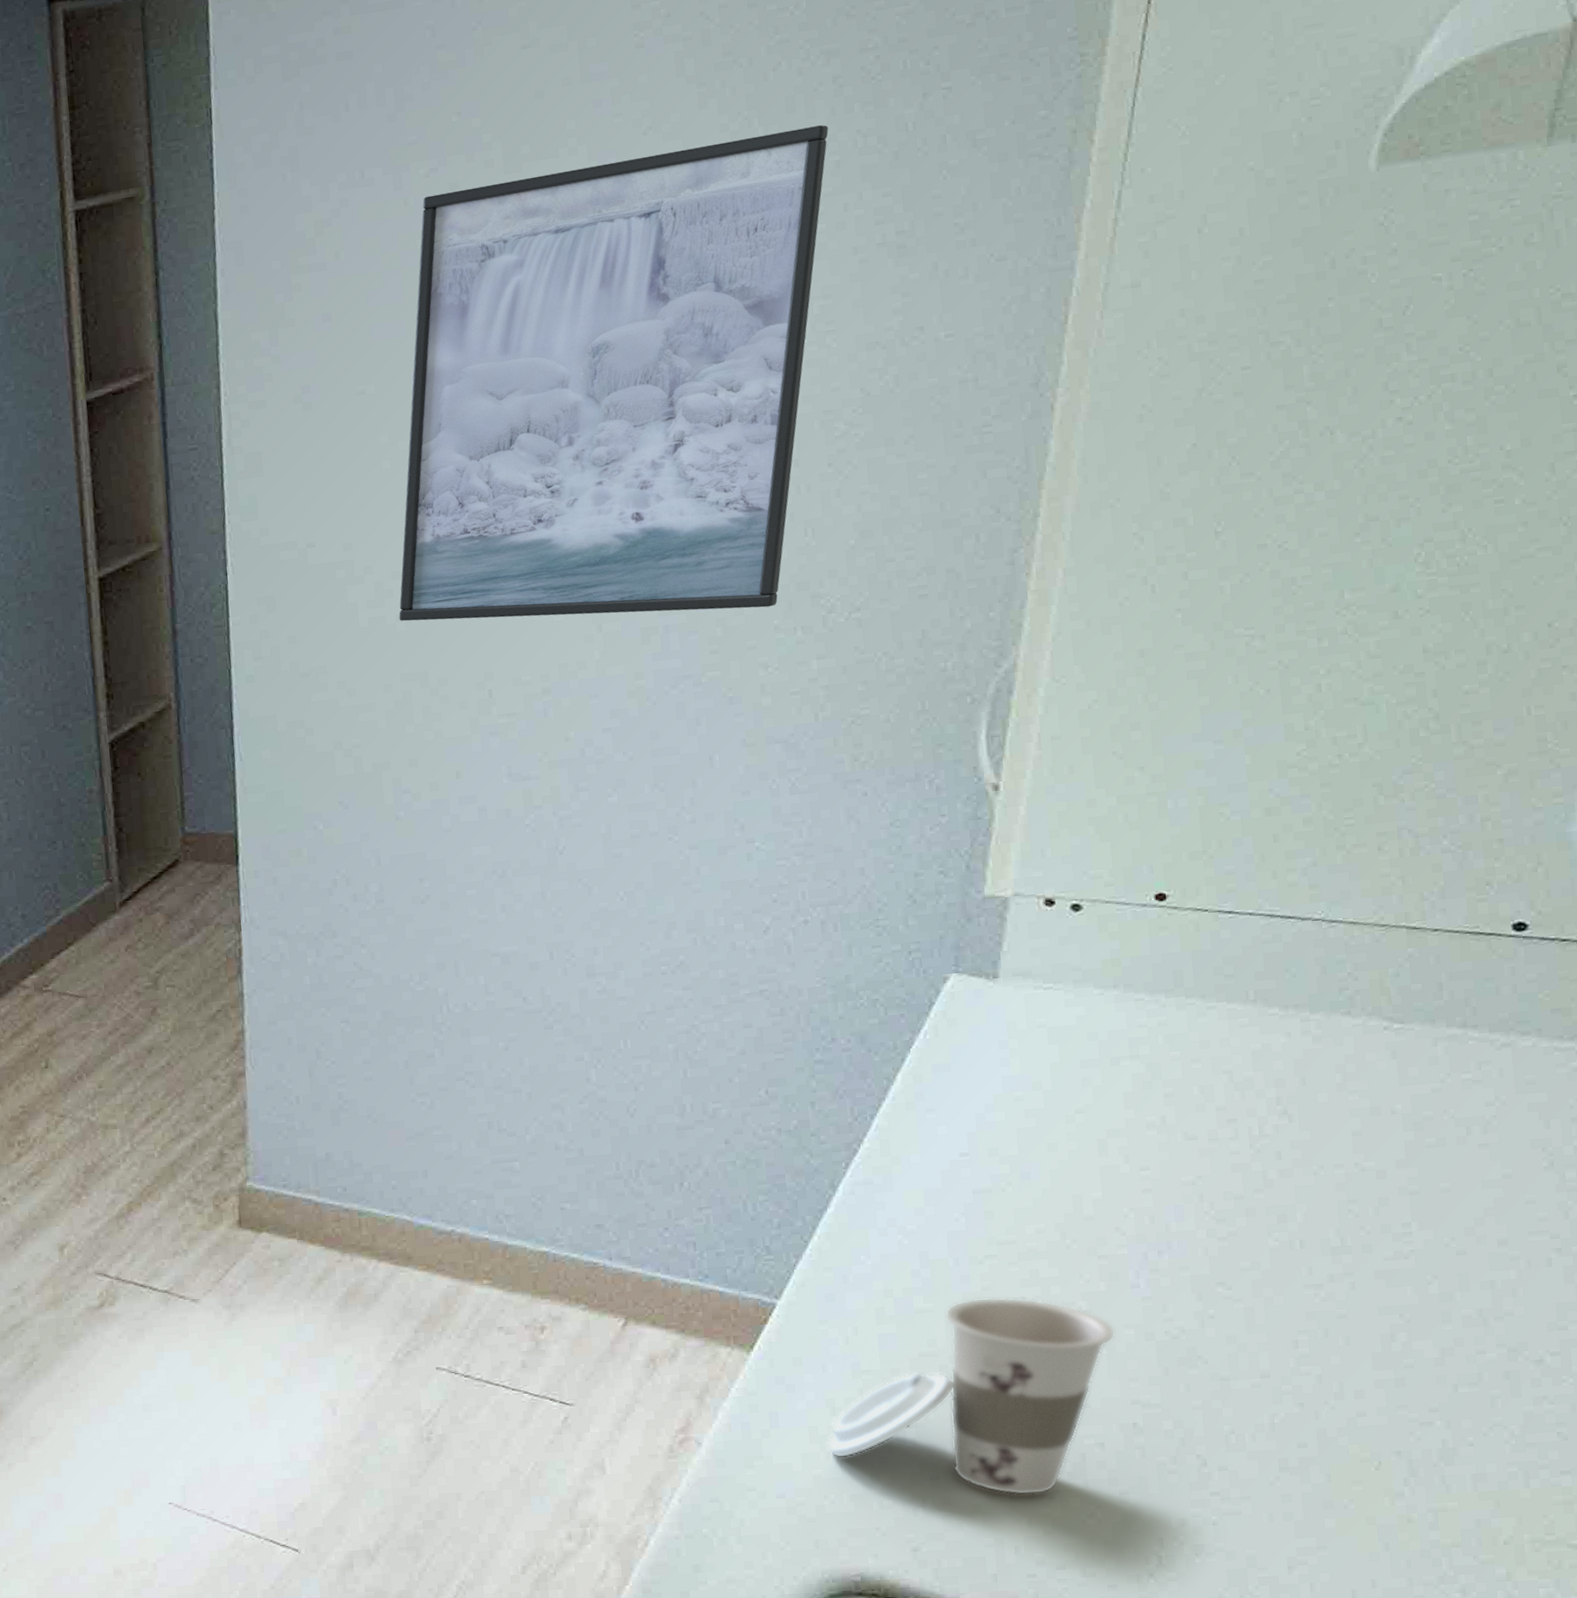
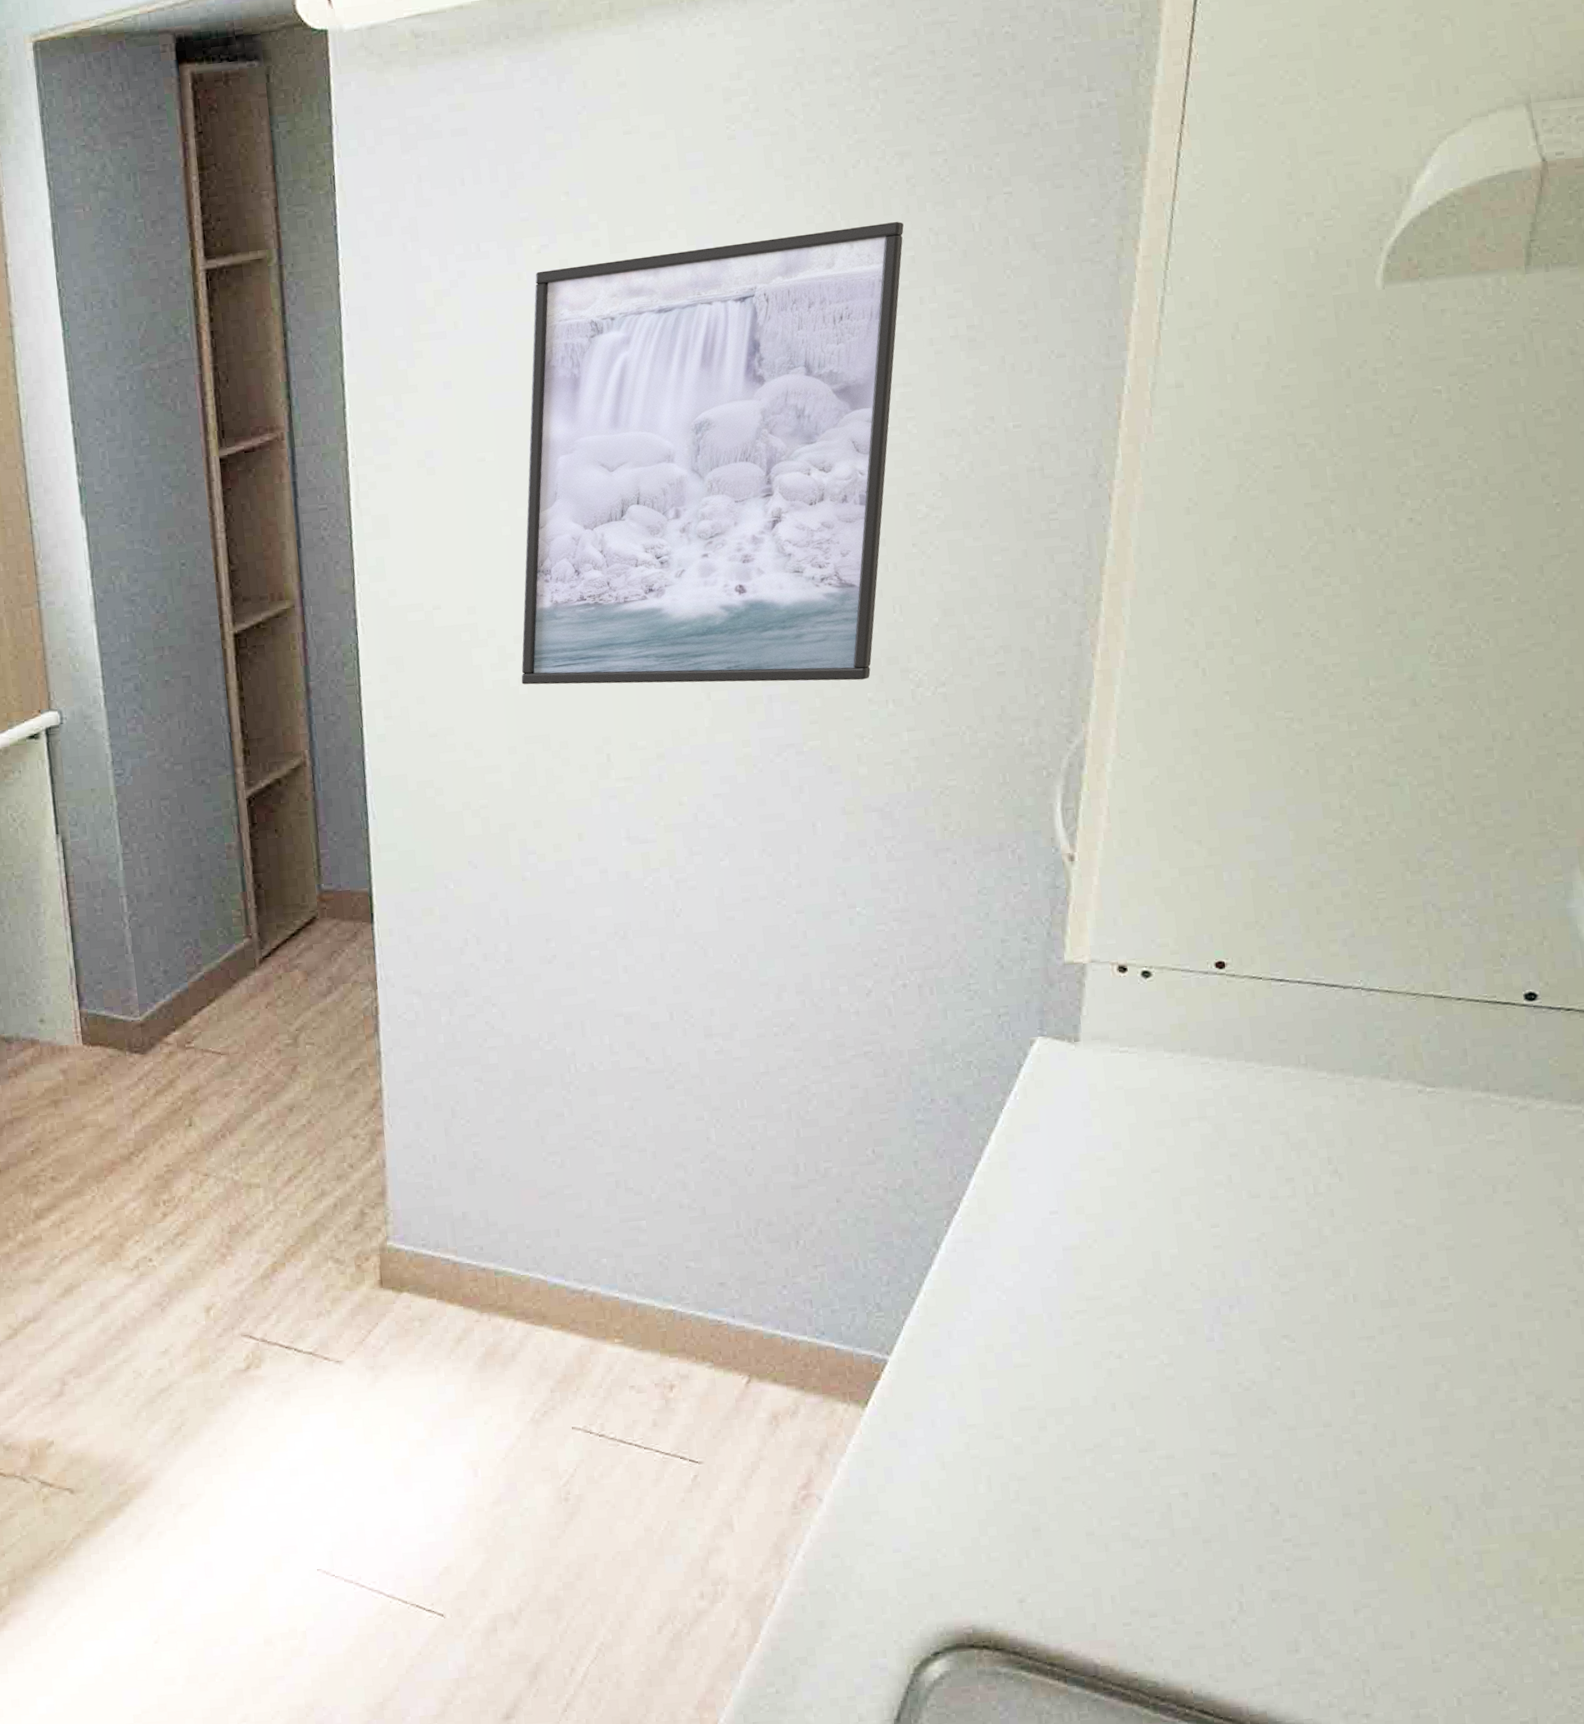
cup: present [826,1297,1116,1496] -> none [937,1351,1195,1546]

